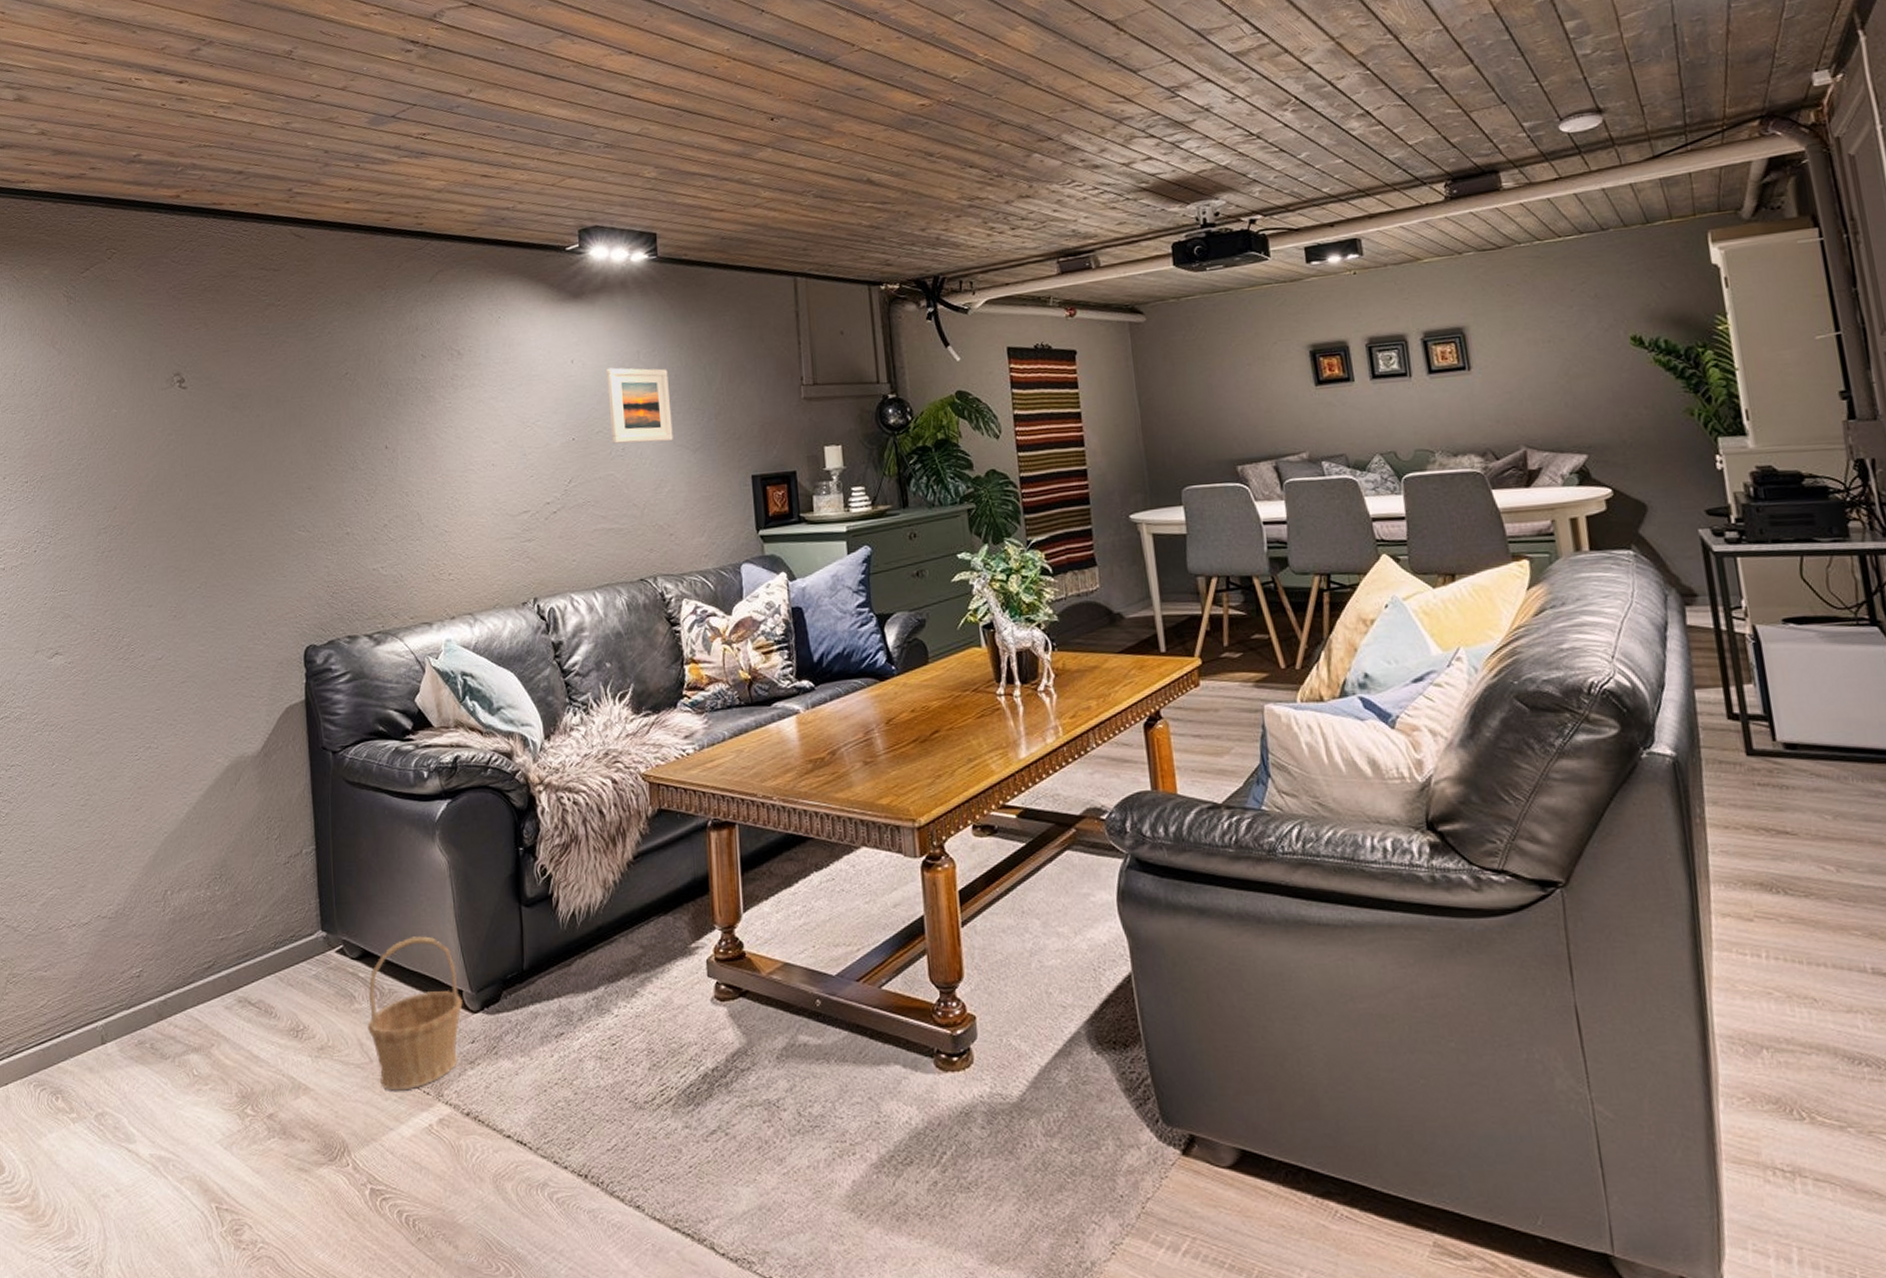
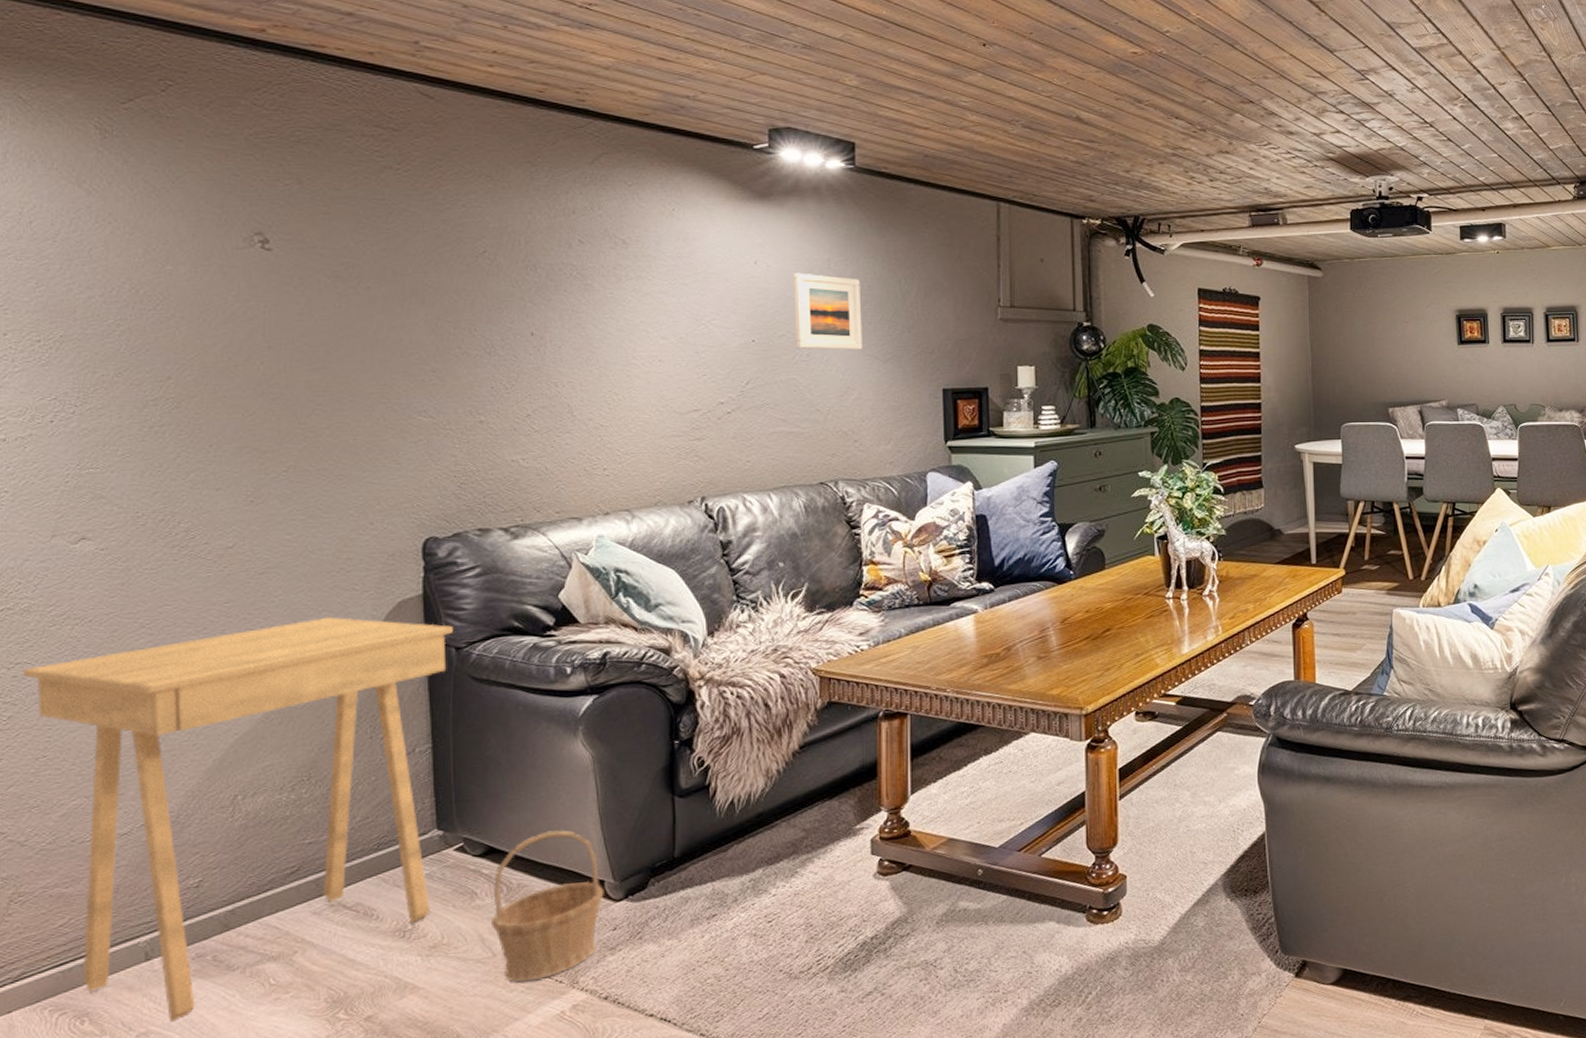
side table: none [16,722,330,1105] -> present [24,616,453,1022]

